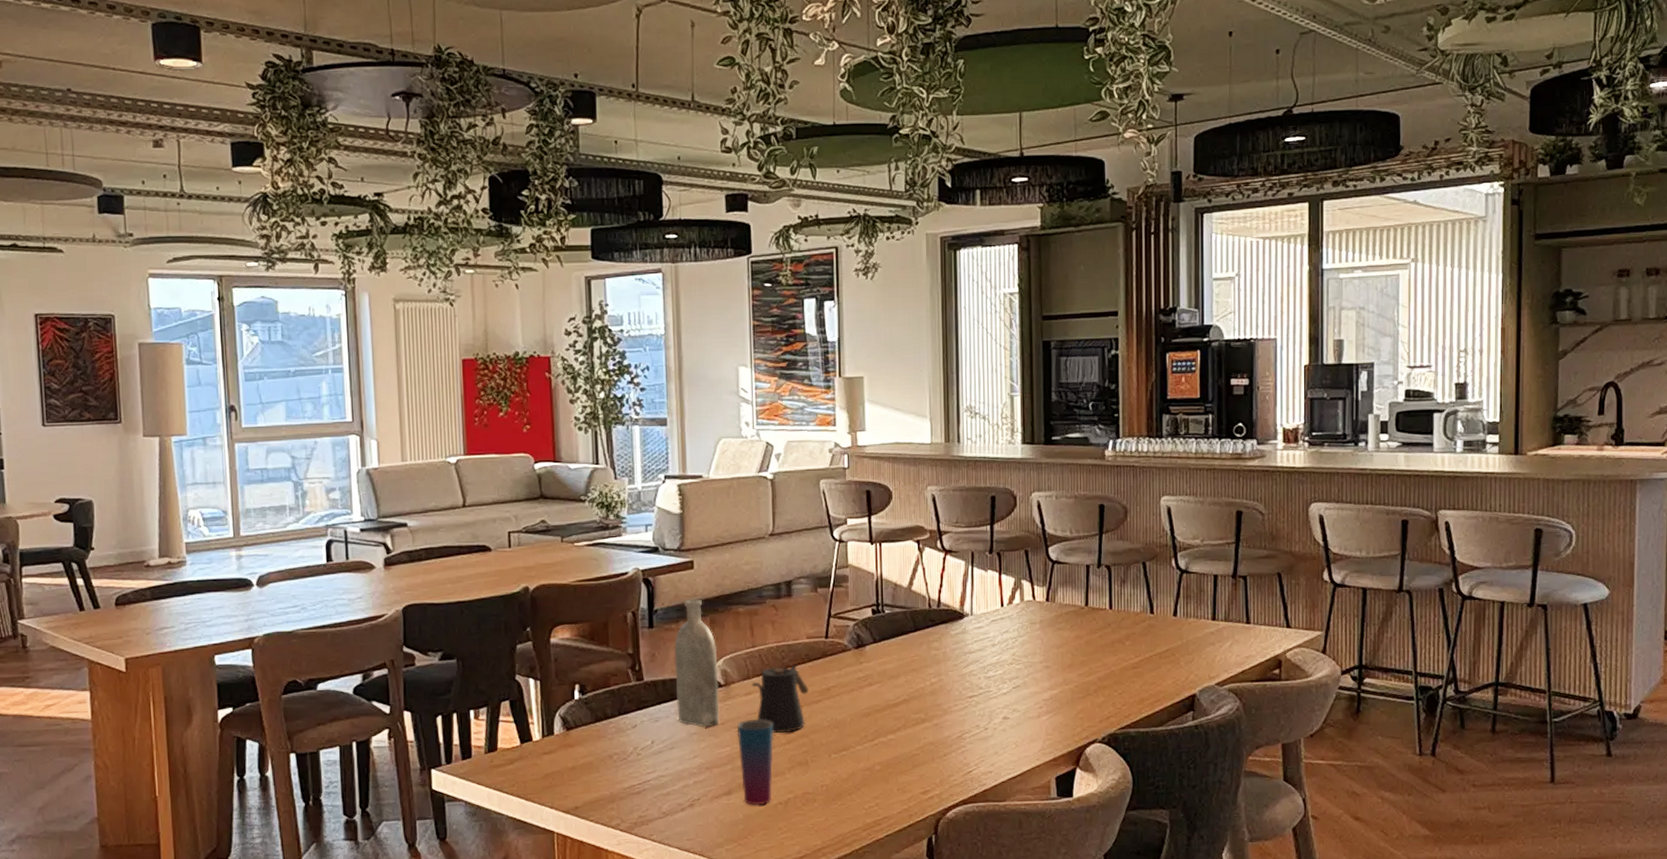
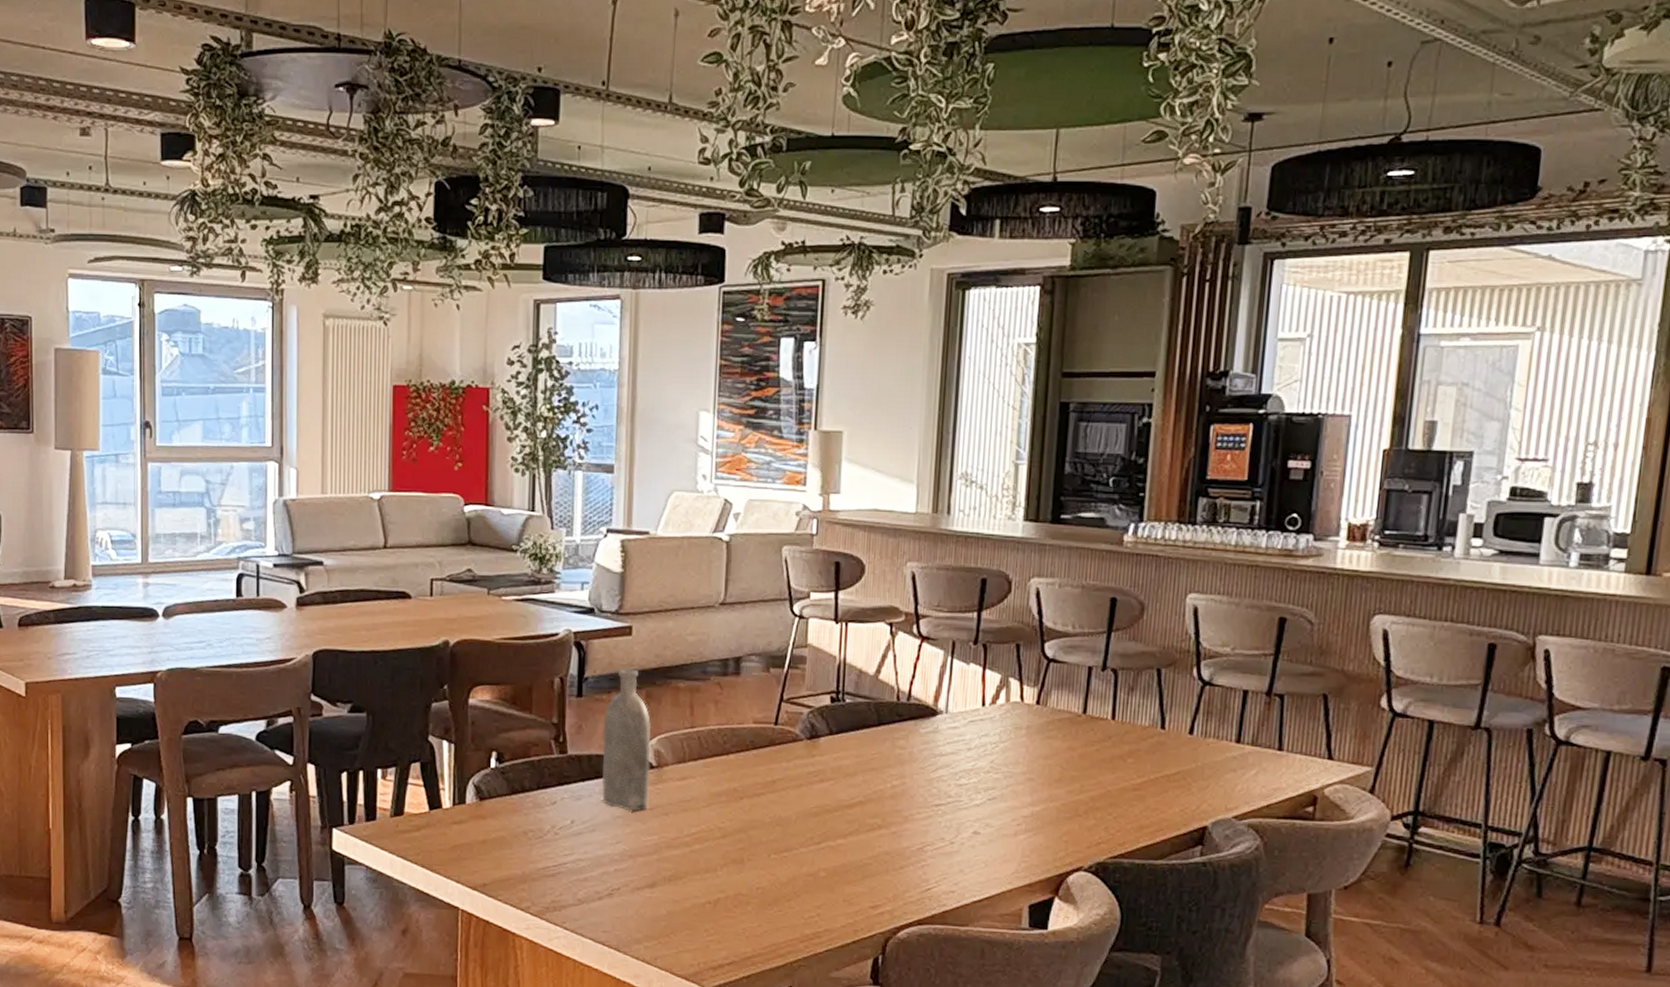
cup: present [737,719,774,805] -> none [666,807,708,902]
kettle: present [751,665,809,734] -> none [687,751,751,826]

